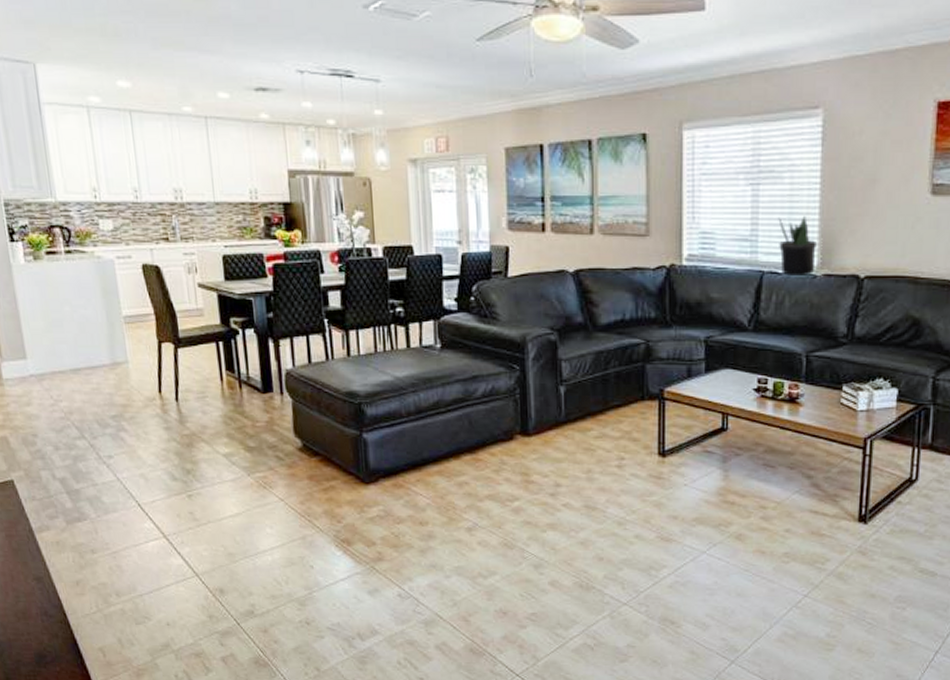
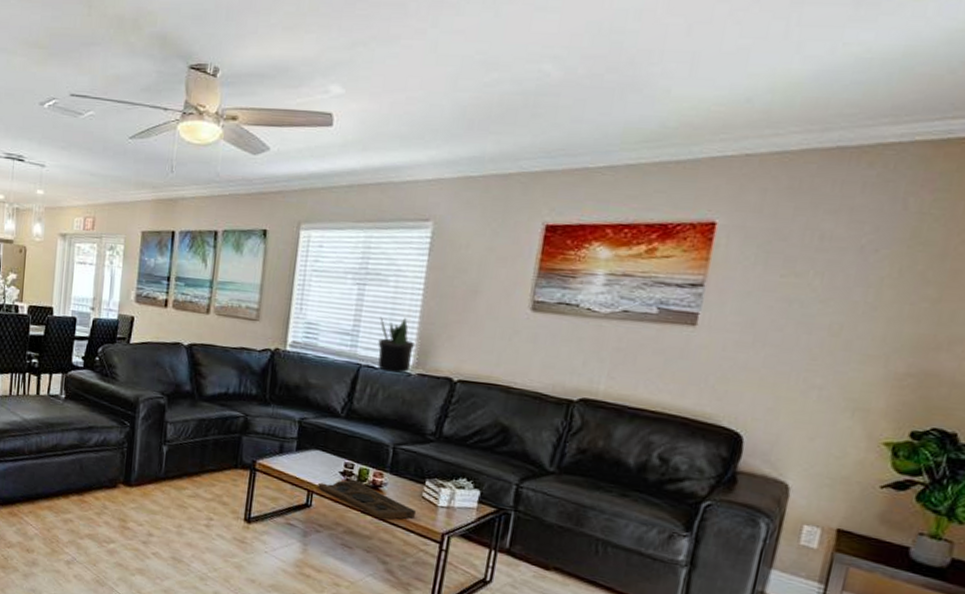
decorative tray: none [732,395,837,432] -> present [318,479,417,520]

